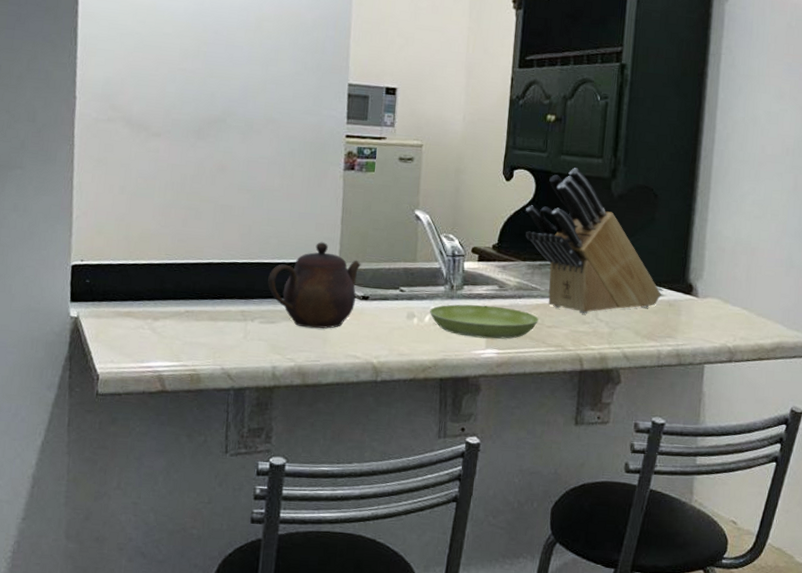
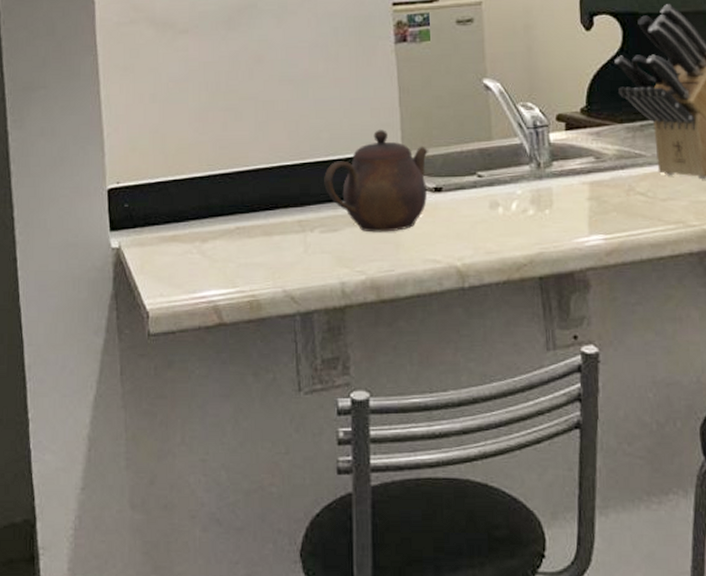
saucer: present [429,304,539,339] -> none [515,182,649,223]

